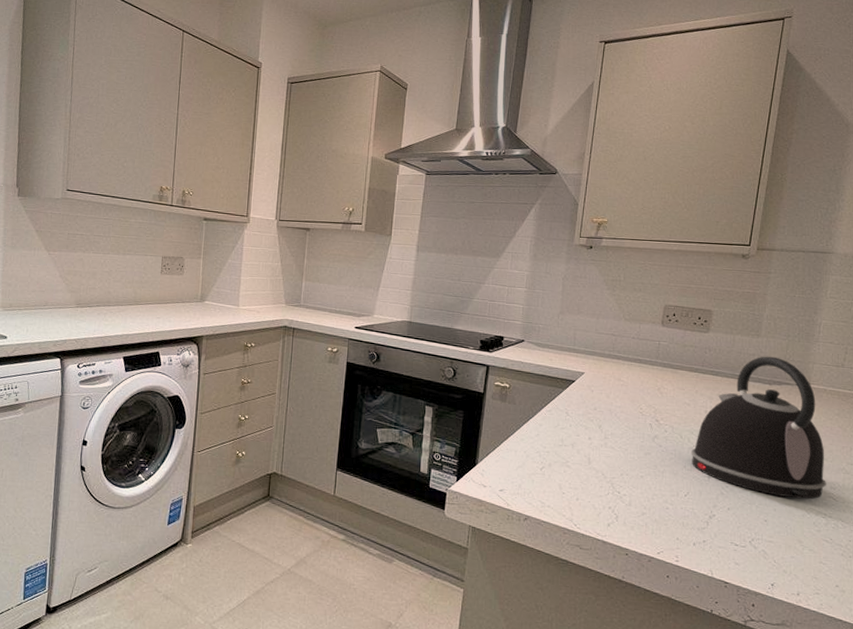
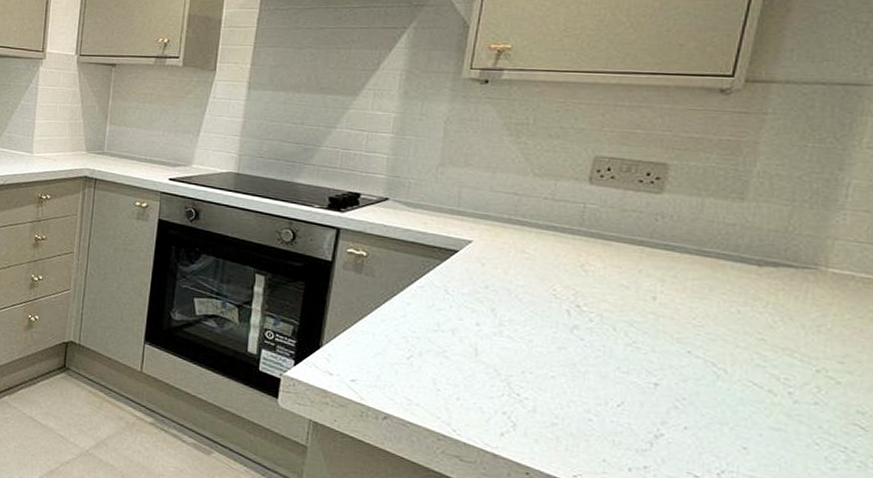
kettle: present [691,356,826,500] -> none [628,227,849,426]

